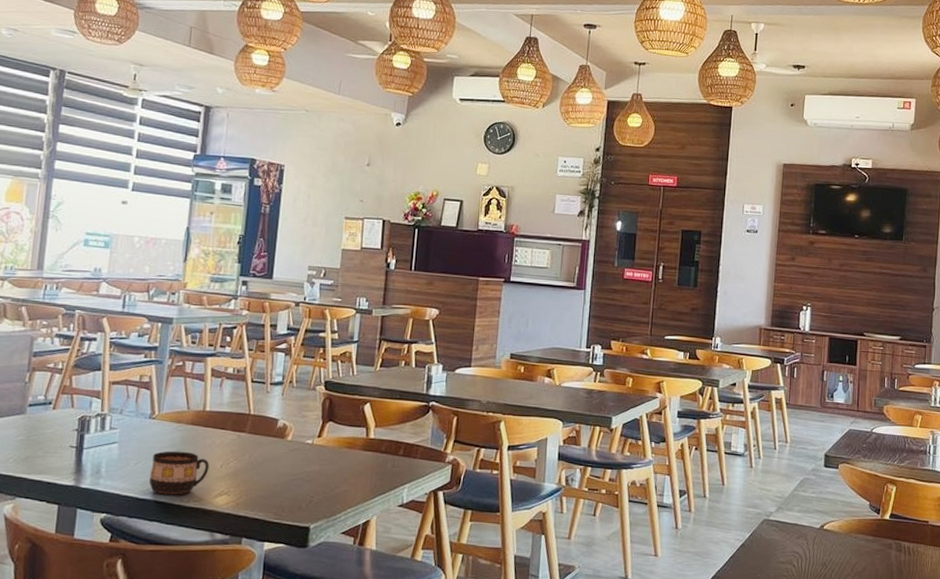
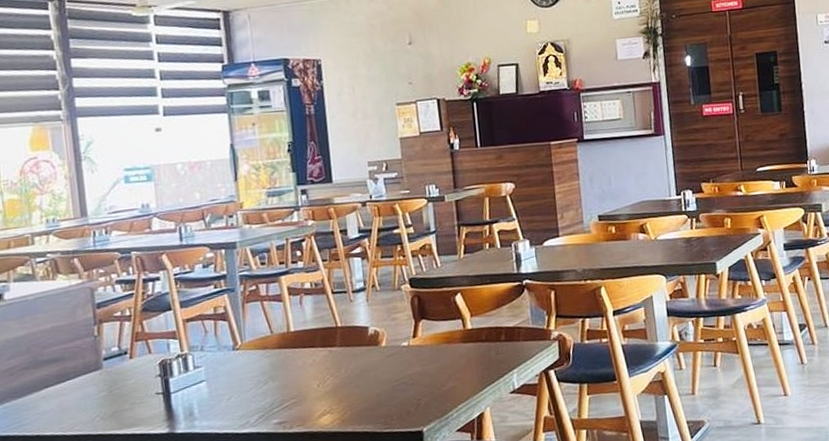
cup: present [149,451,210,495] -> none [245,377,306,425]

